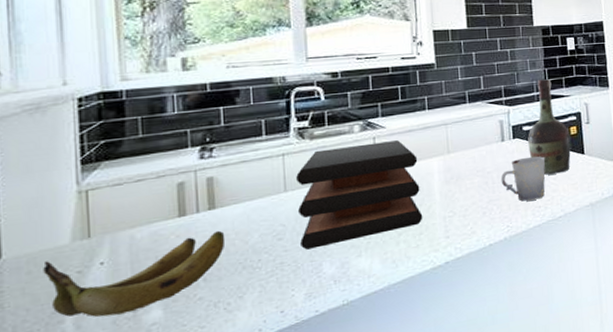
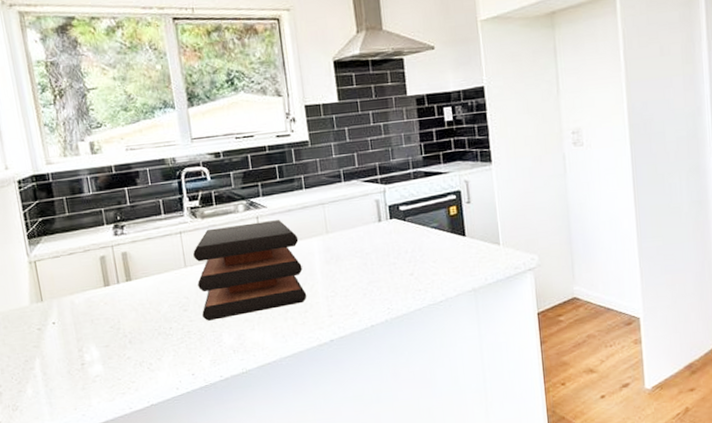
banana: present [43,230,226,317] -> none [14,300,143,367]
cup: present [500,156,546,202] -> none [379,238,425,284]
cognac bottle: present [527,79,571,175] -> none [405,155,451,258]

